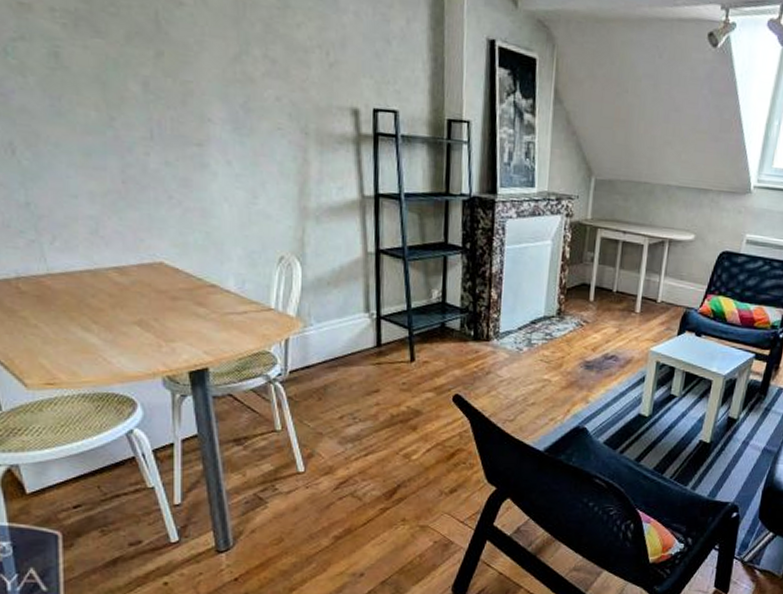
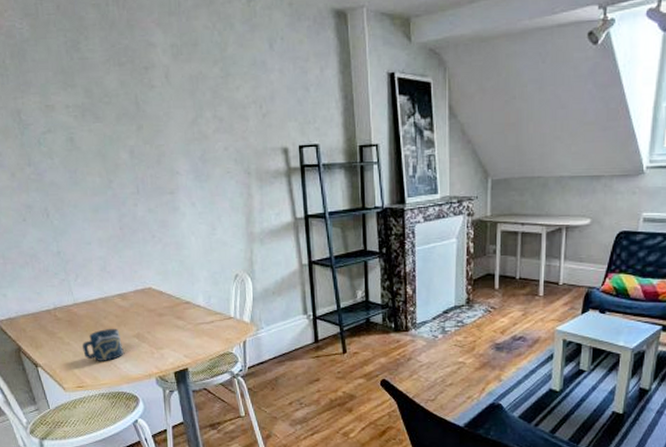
cup: none [56,310,118,353] -> present [81,329,124,361]

